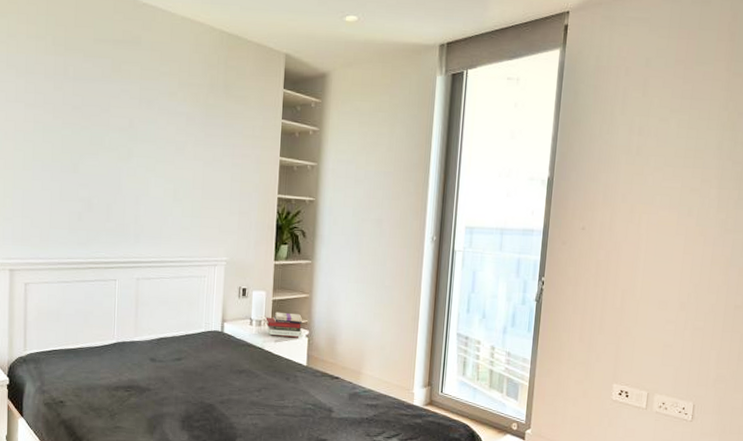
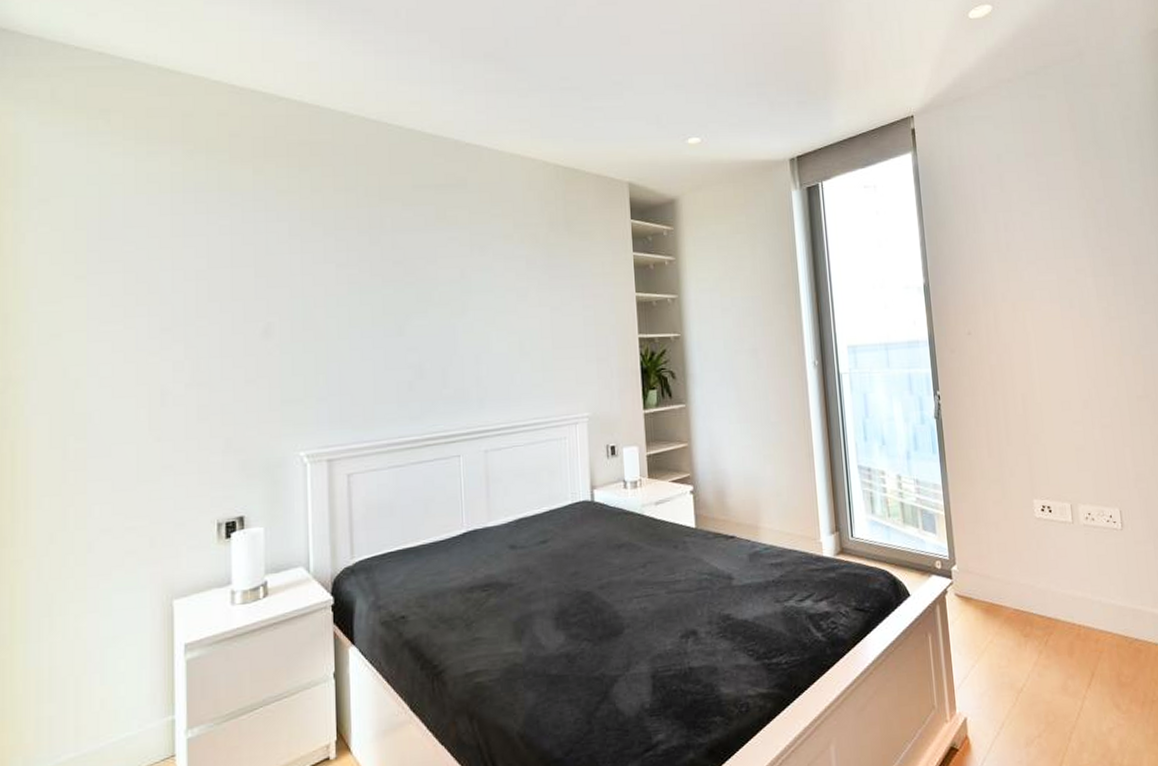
books: present [265,312,303,338] -> none [641,467,686,498]

